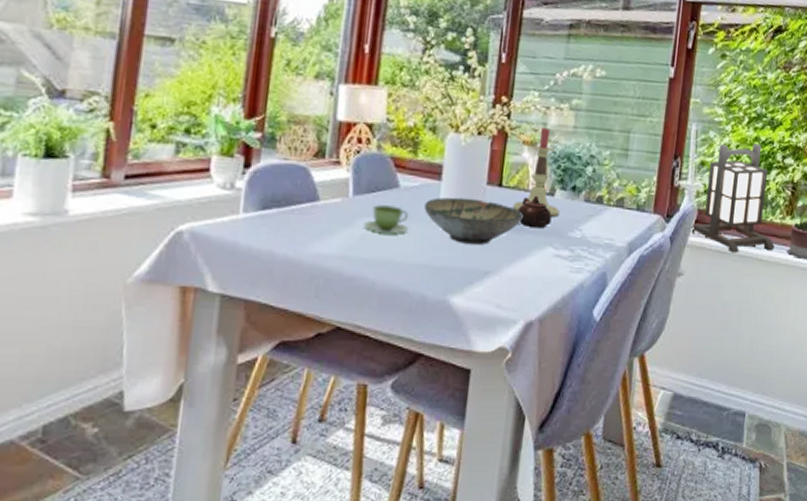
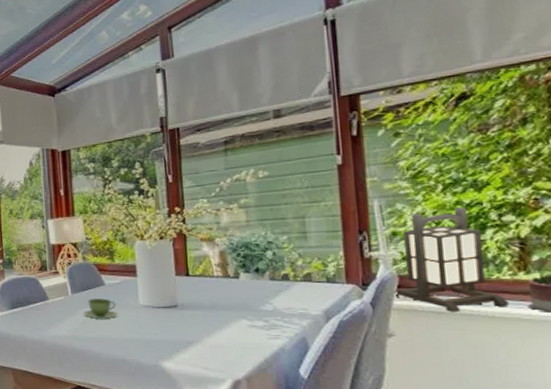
bowl: present [424,197,523,245] -> none [127,287,213,322]
candlestick: present [513,127,560,217] -> none [202,225,247,295]
teapot: present [517,195,552,228] -> none [207,279,241,305]

